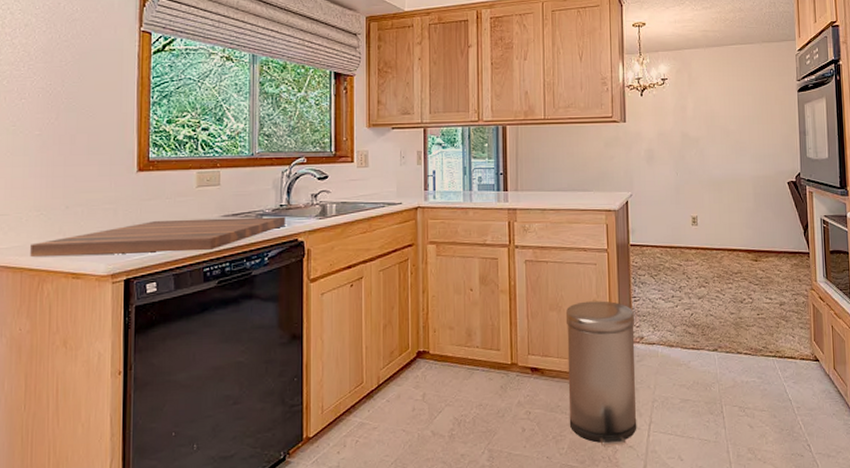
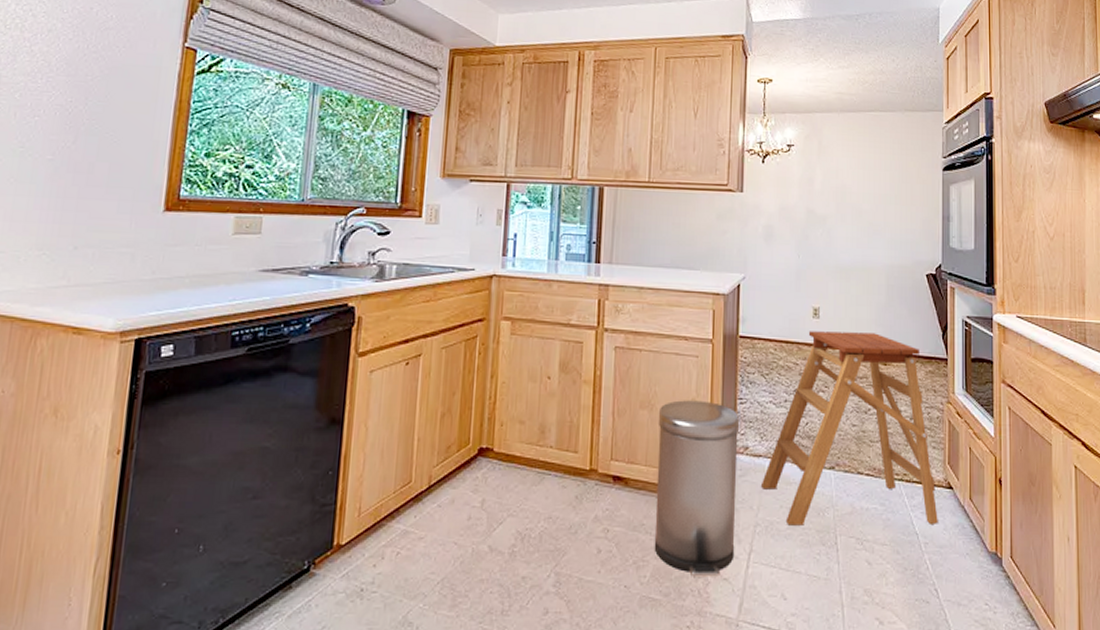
cutting board: present [30,216,286,256] -> none [25,270,336,311]
step ladder: none [655,235,808,400] -> present [760,331,938,526]

